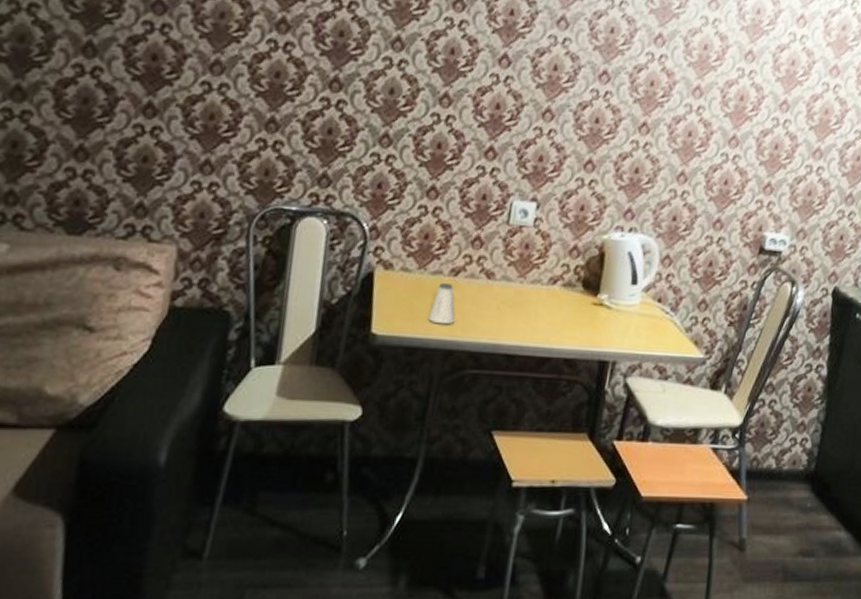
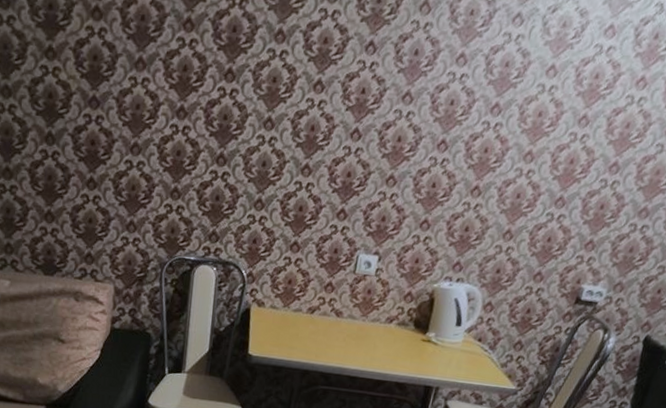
saltshaker: present [428,283,455,325] -> none [290,319,311,351]

